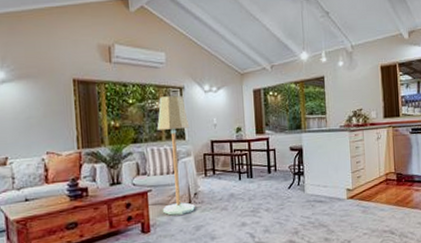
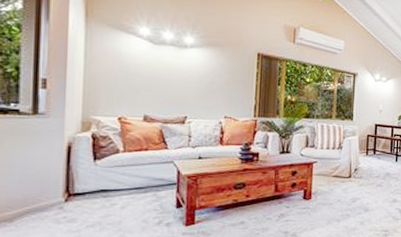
floor lamp: present [156,95,195,216] -> none [324,79,358,186]

